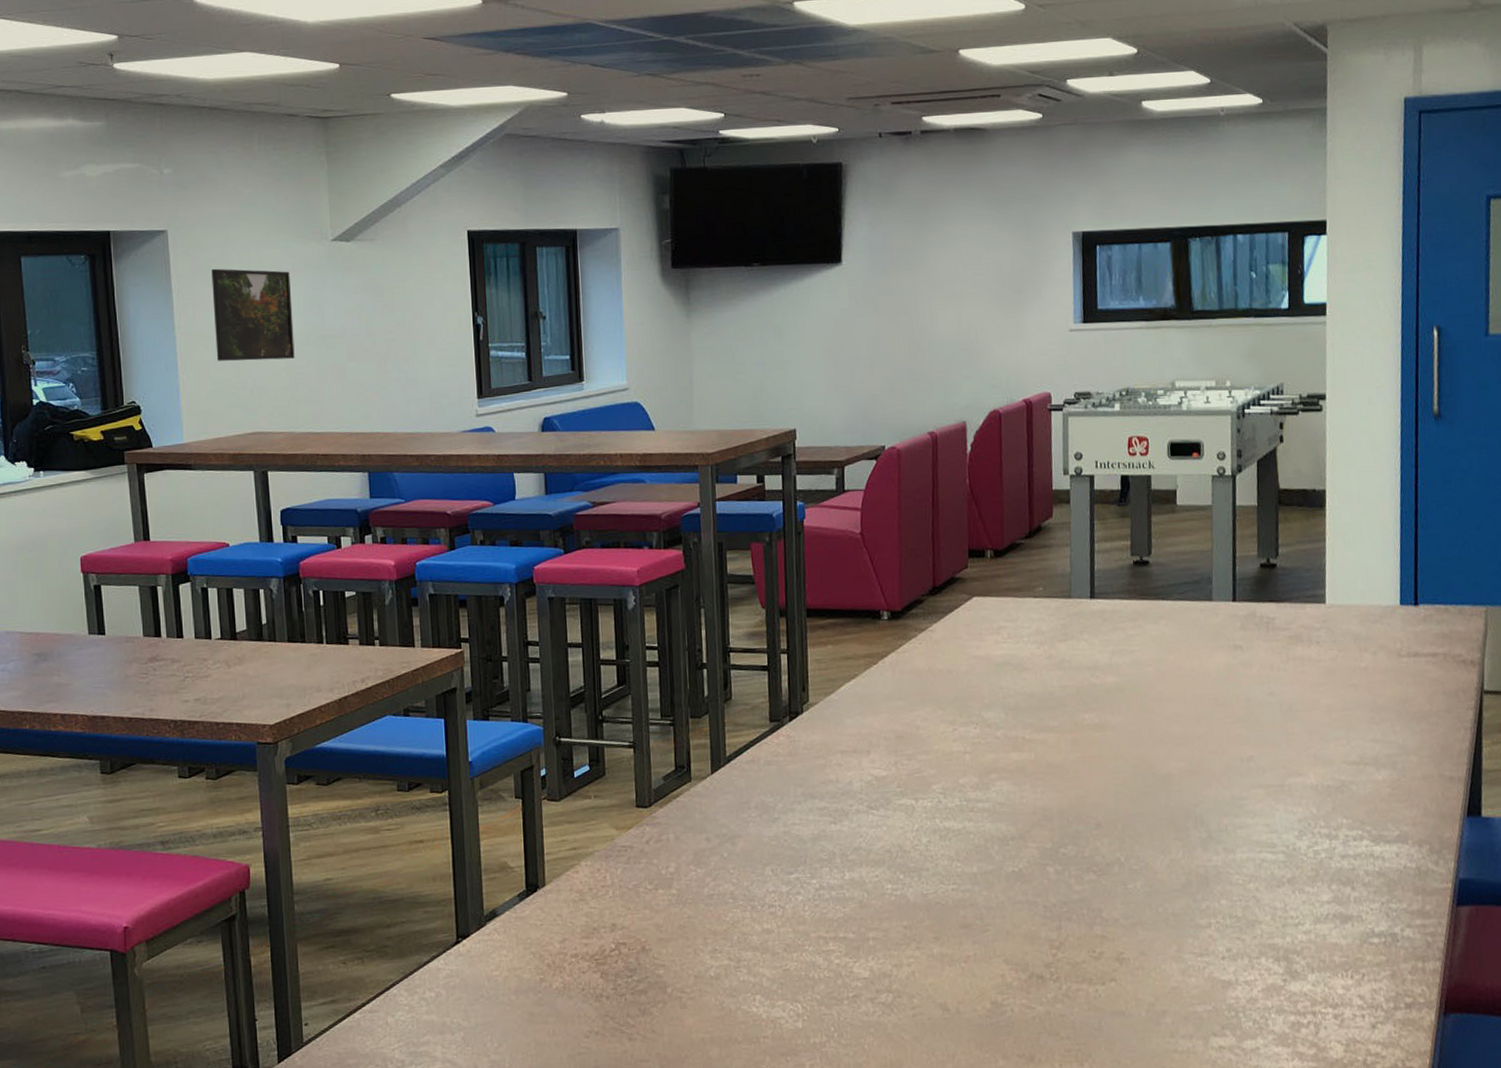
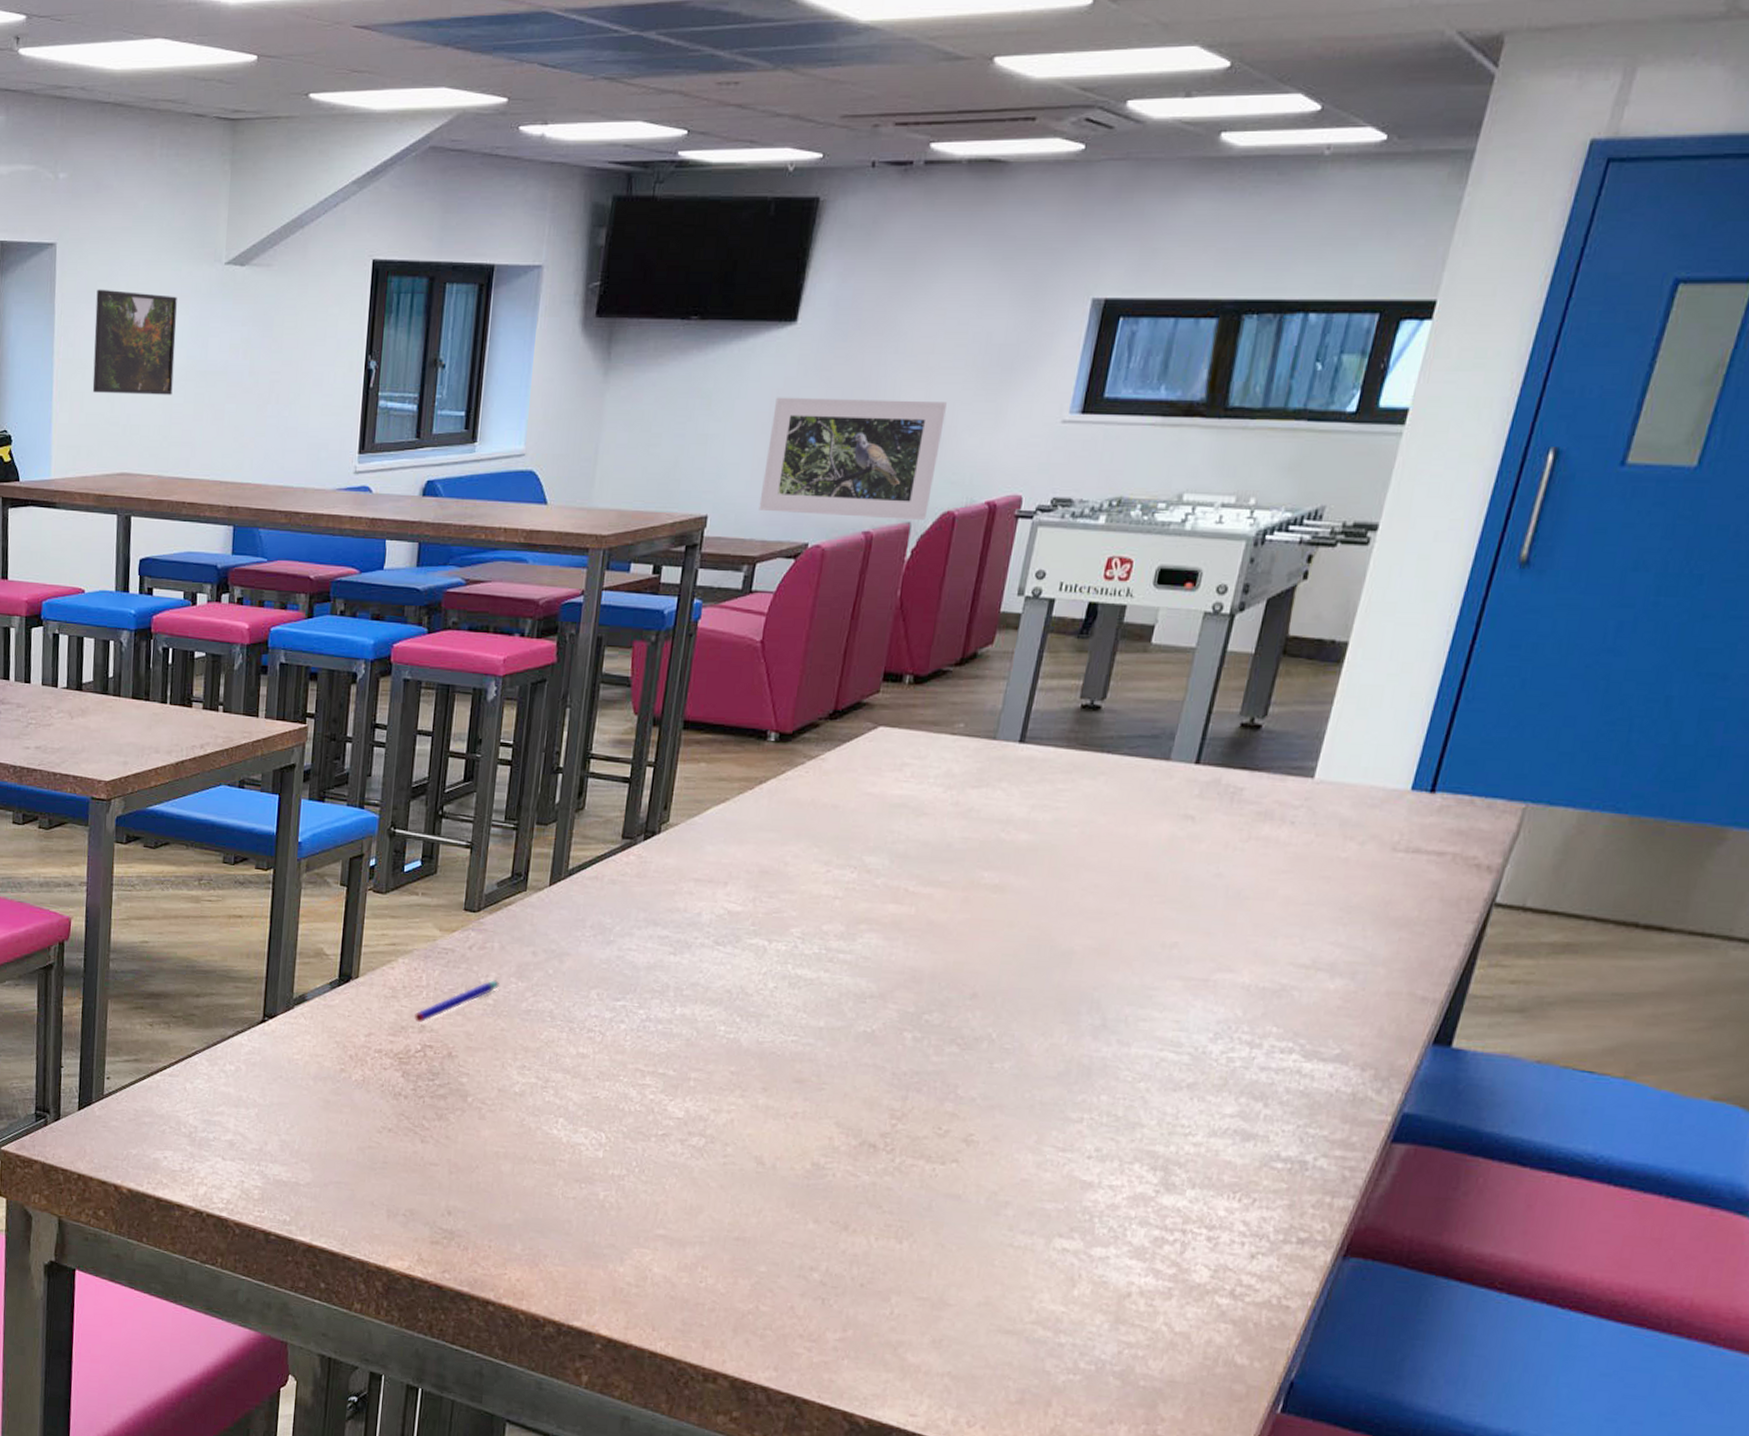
pen: none [604,870,680,921] -> present [414,980,499,1022]
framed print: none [836,321,978,422] -> present [758,397,947,520]

